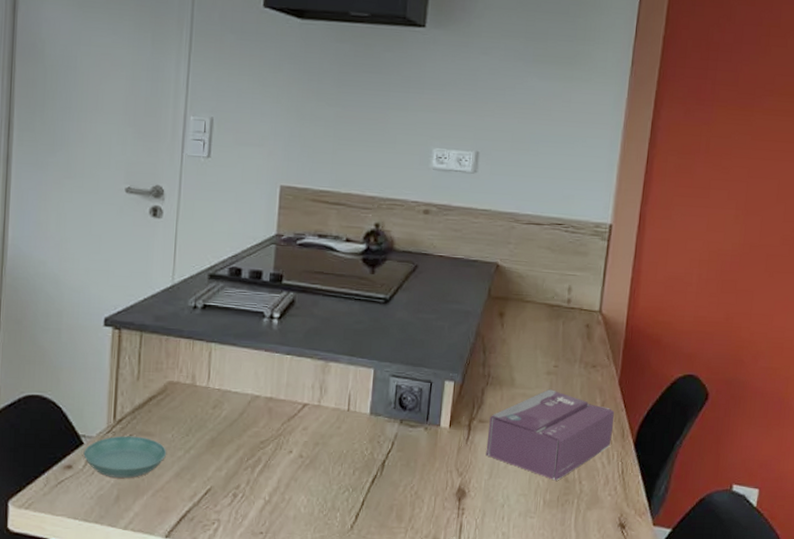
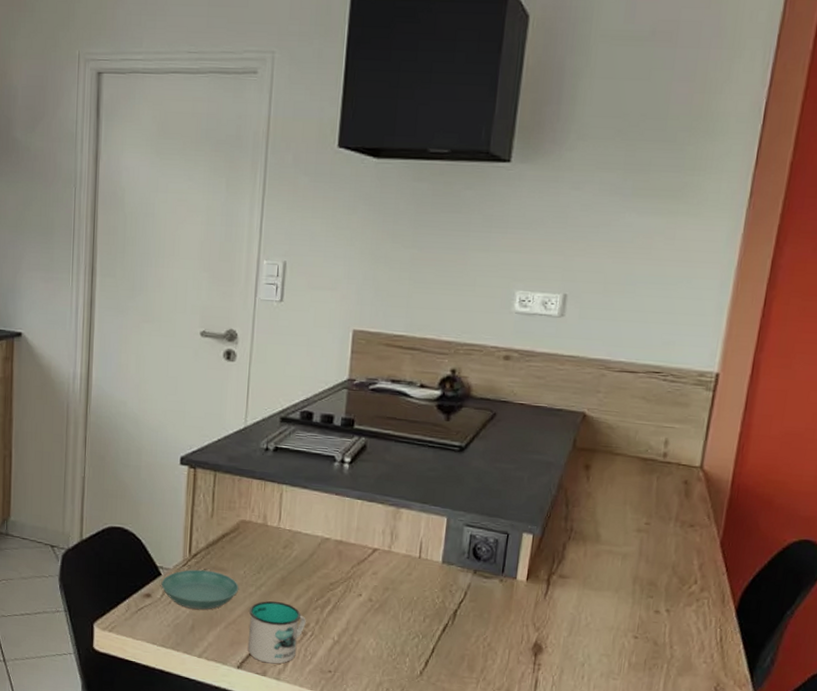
mug: none [177,463,237,530] -> present [248,600,306,664]
tissue box: present [486,389,615,481] -> none [565,547,715,643]

